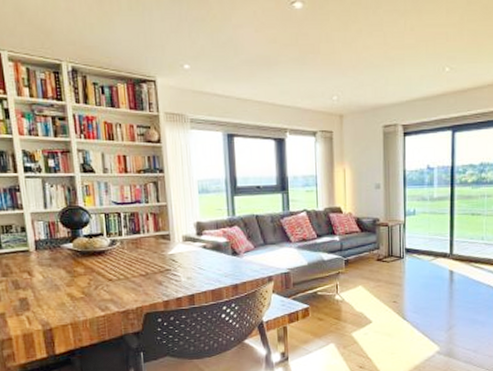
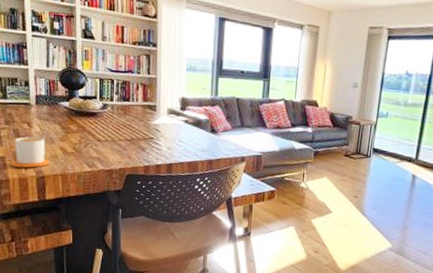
mug: none [11,286,58,323] -> present [10,136,51,168]

